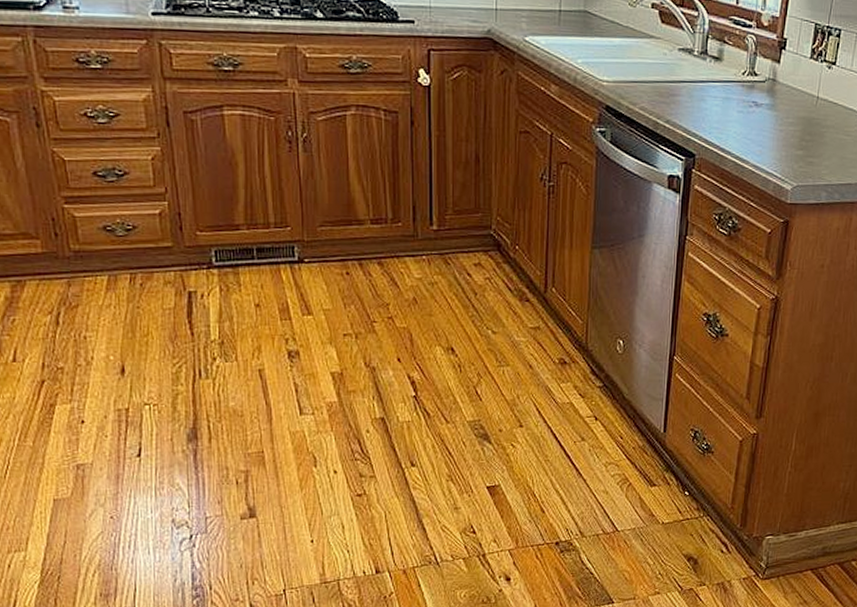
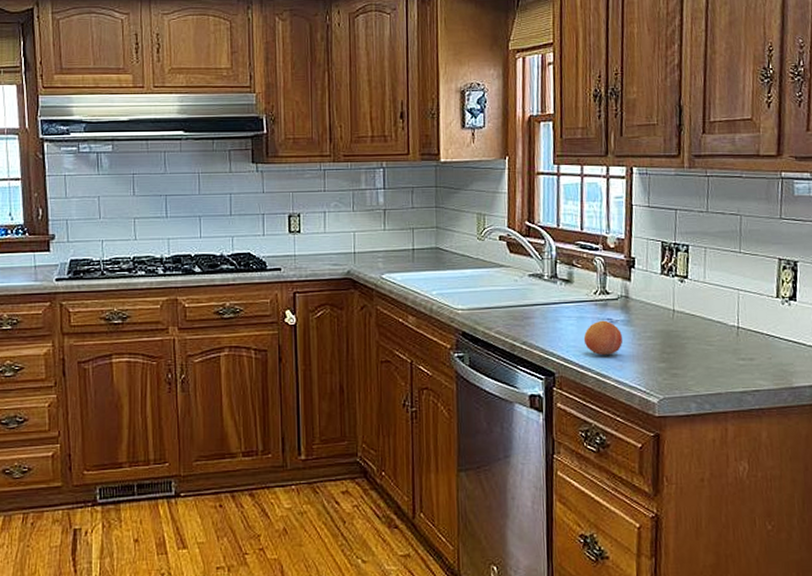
fruit: none [727,102,766,139] -> present [583,320,623,355]

